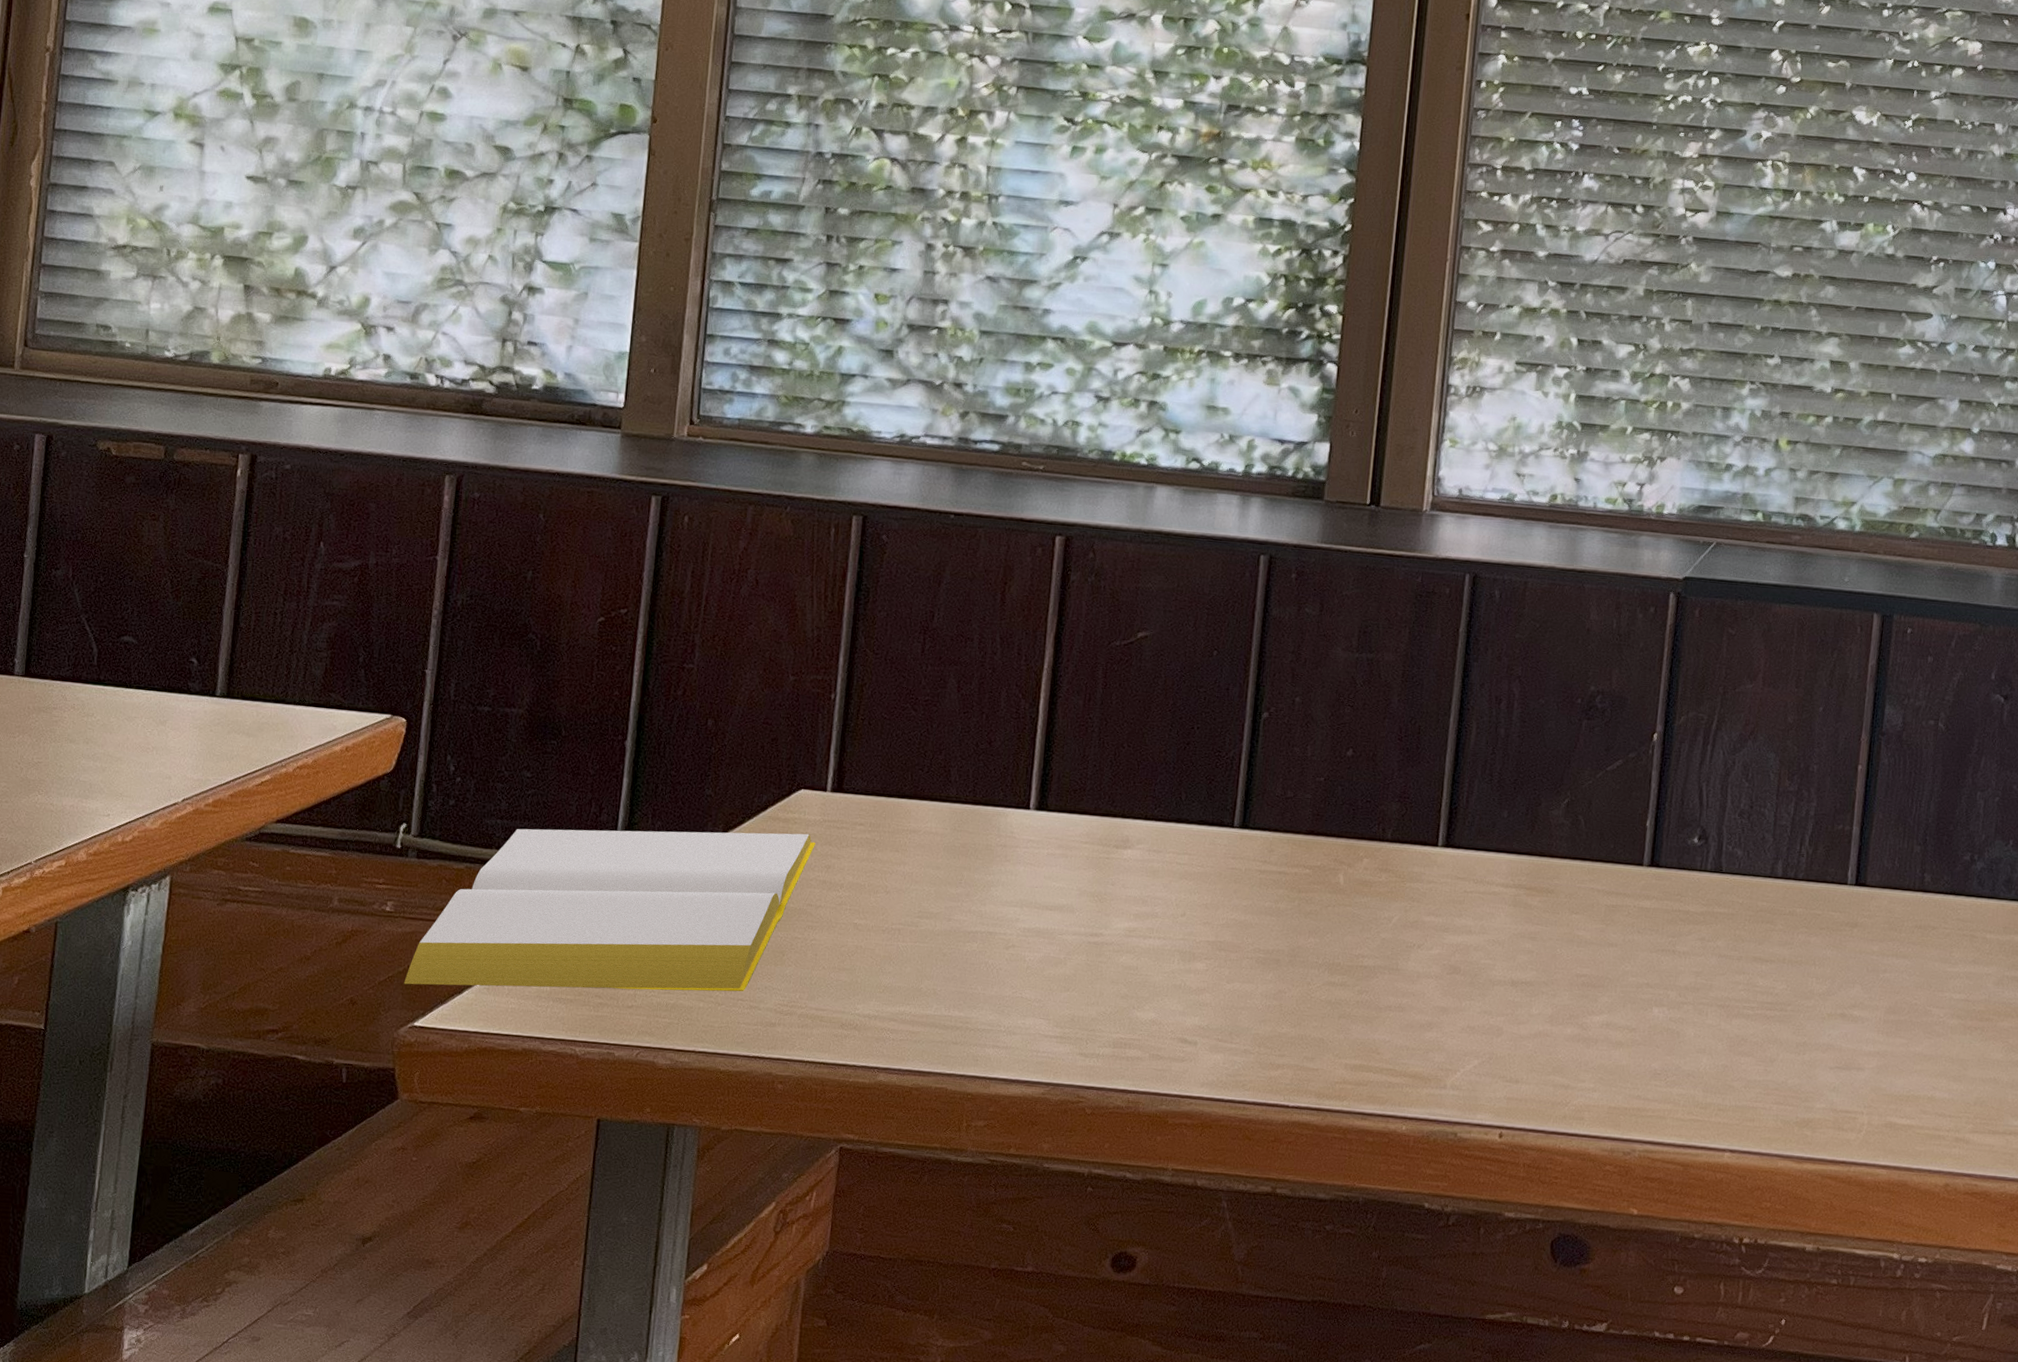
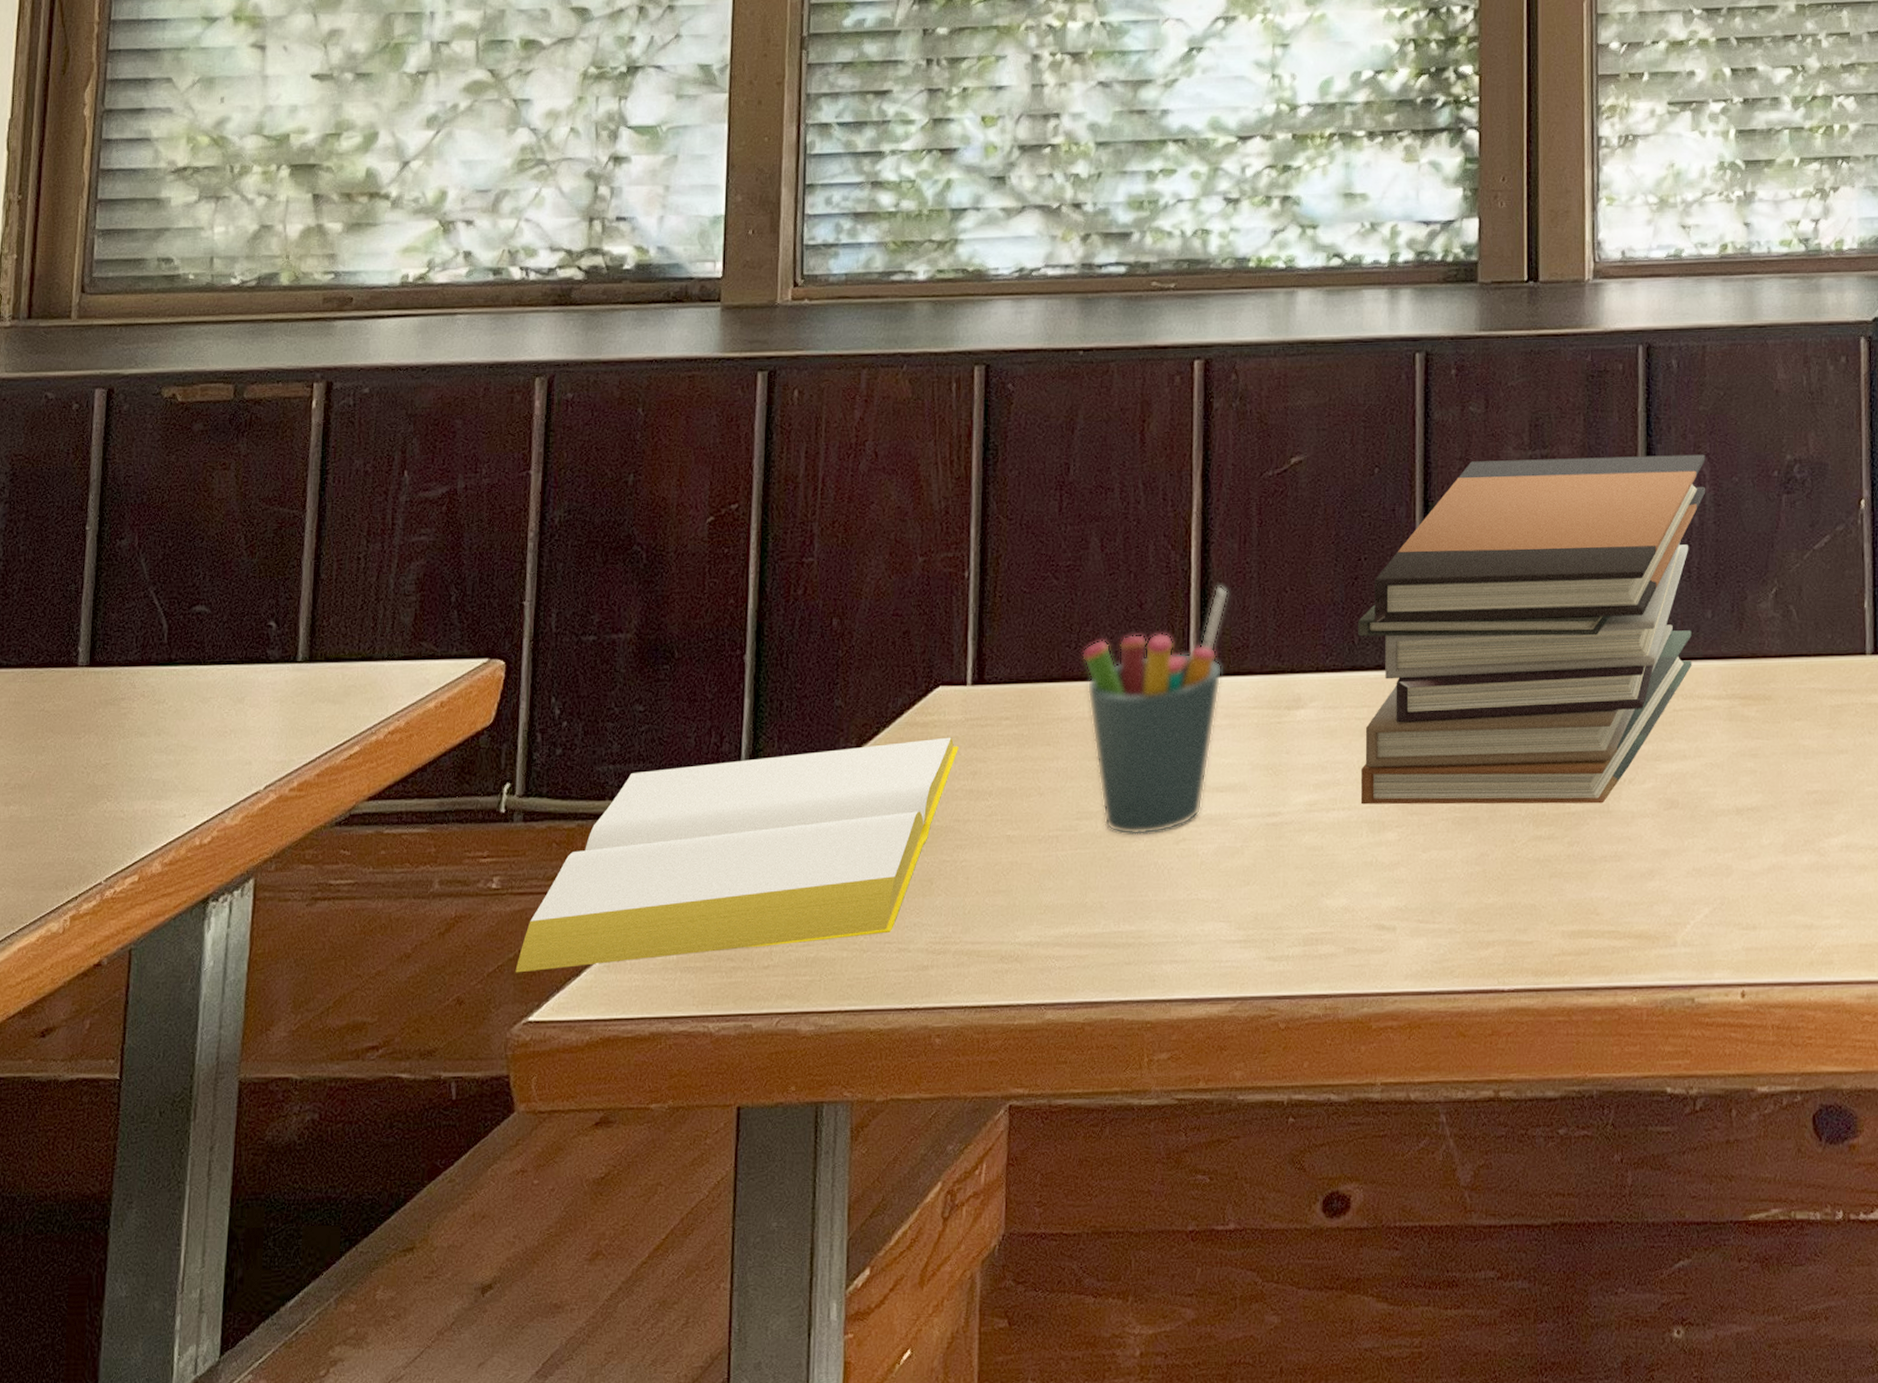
pen holder: none [933,734,1071,938] -> present [1081,585,1229,835]
book stack: none [1176,656,1517,962] -> present [1358,454,1706,805]

